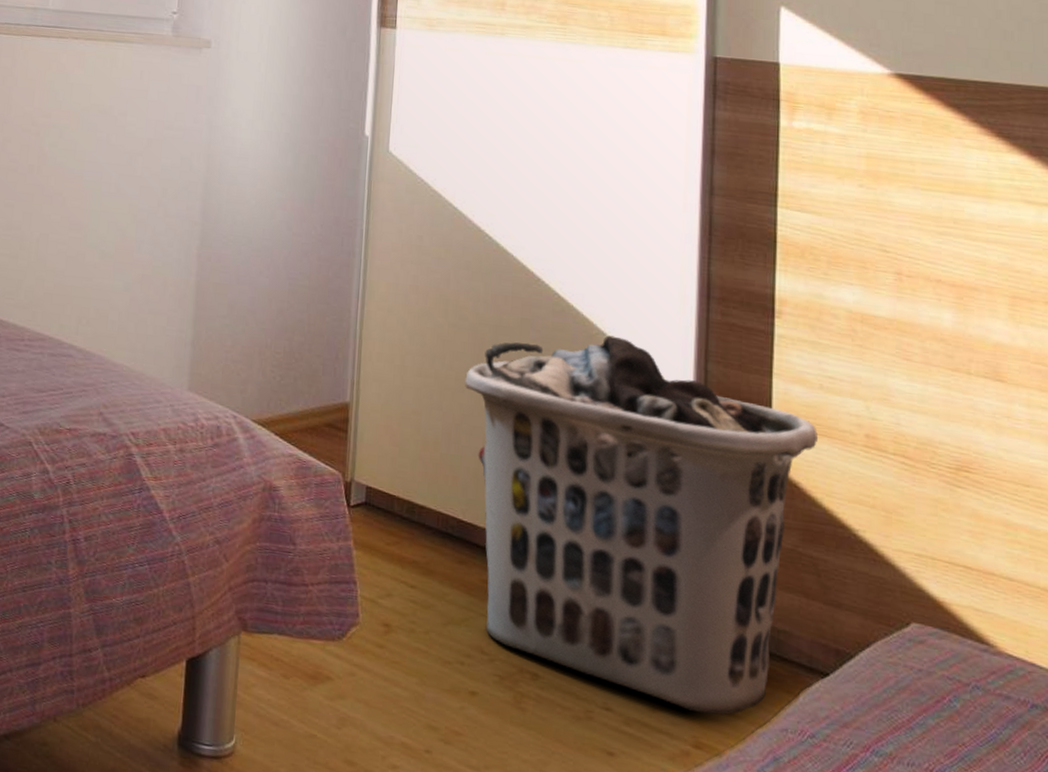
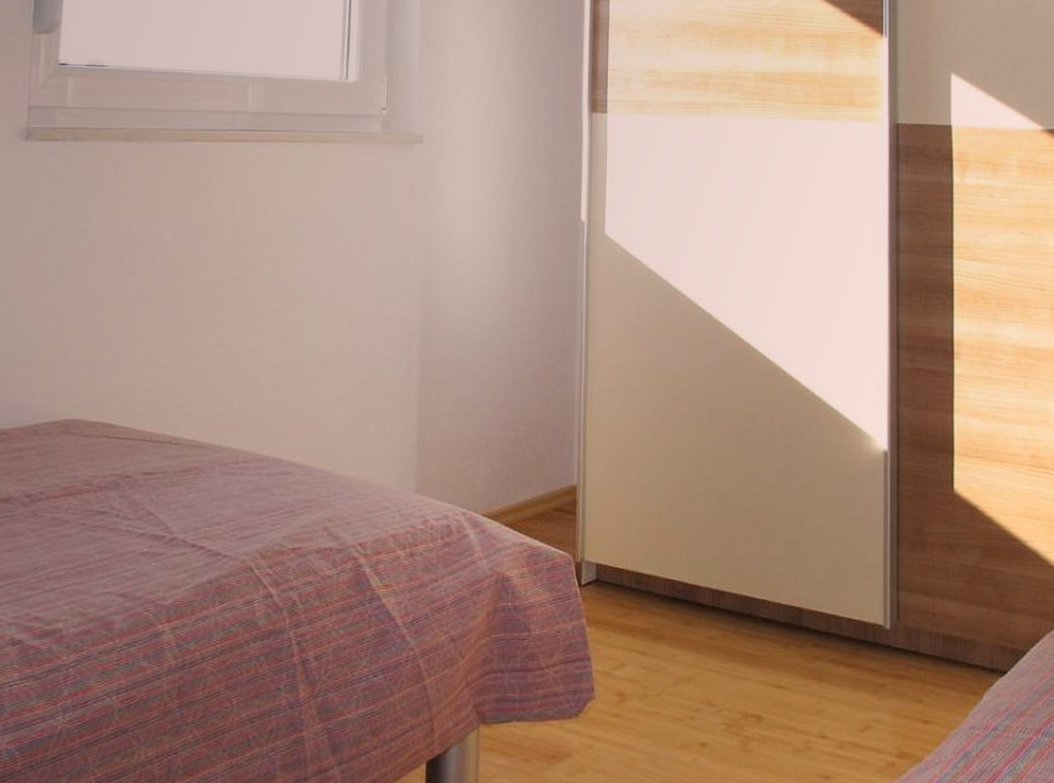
clothes hamper: present [465,335,818,716] -> none [685,392,992,726]

